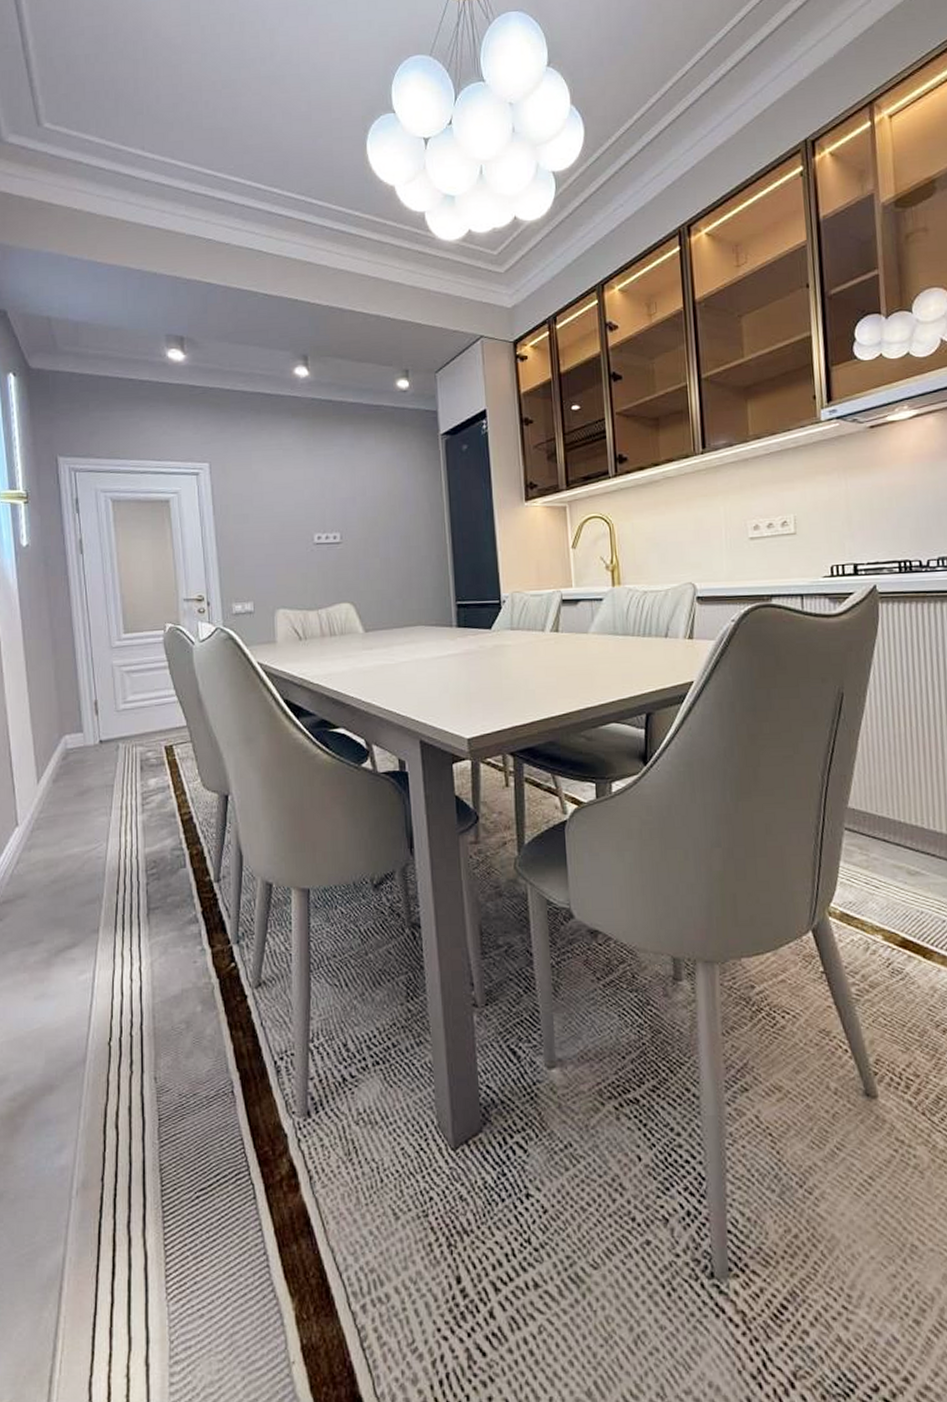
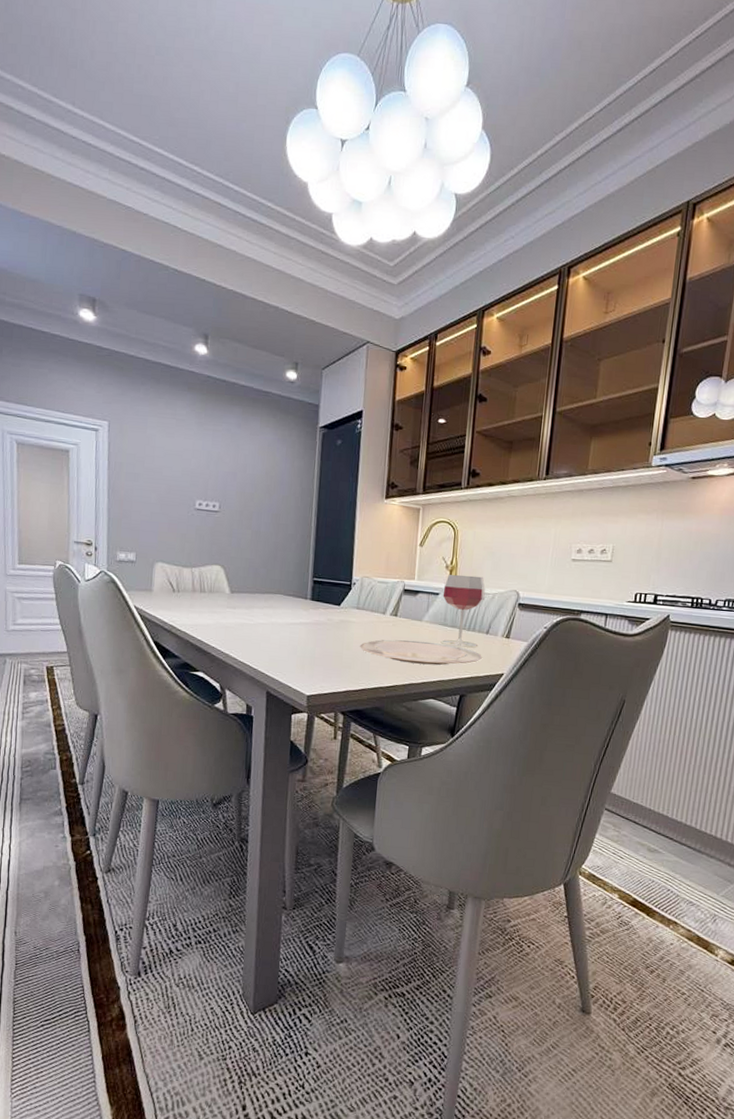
plate: none [521,655,665,684] -> present [360,639,482,665]
wineglass: none [607,572,657,658] -> present [440,575,485,649]

